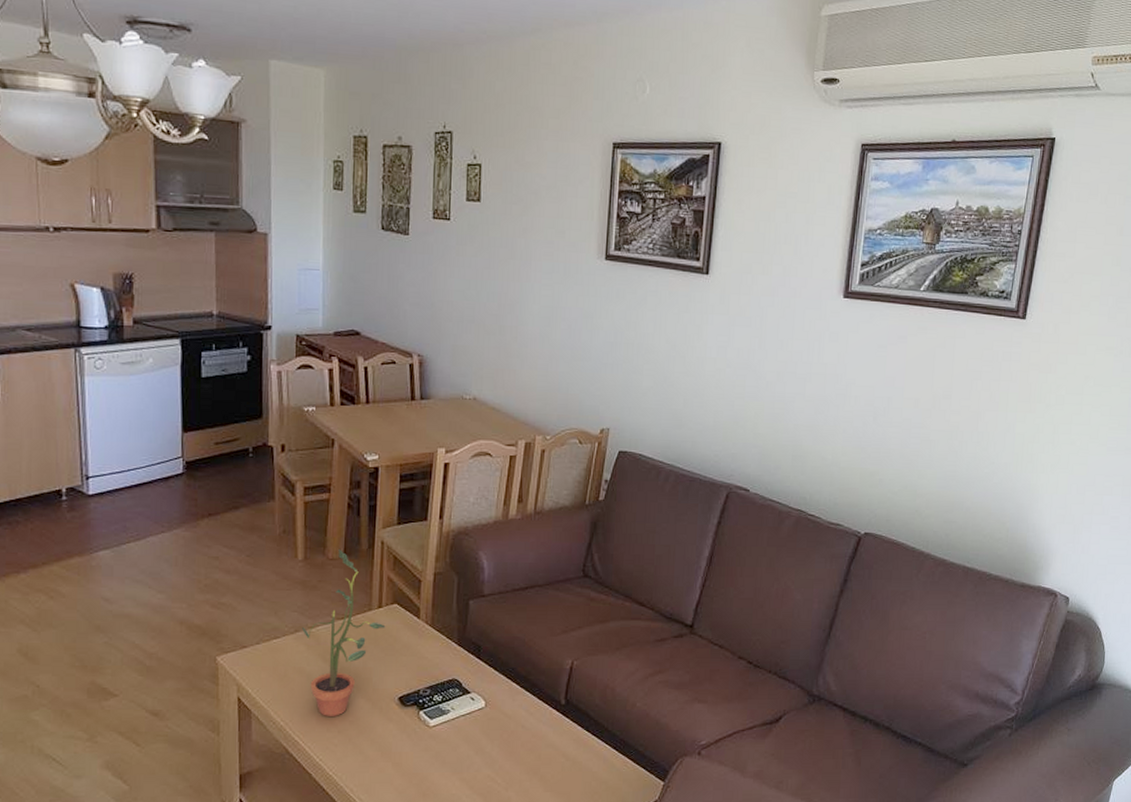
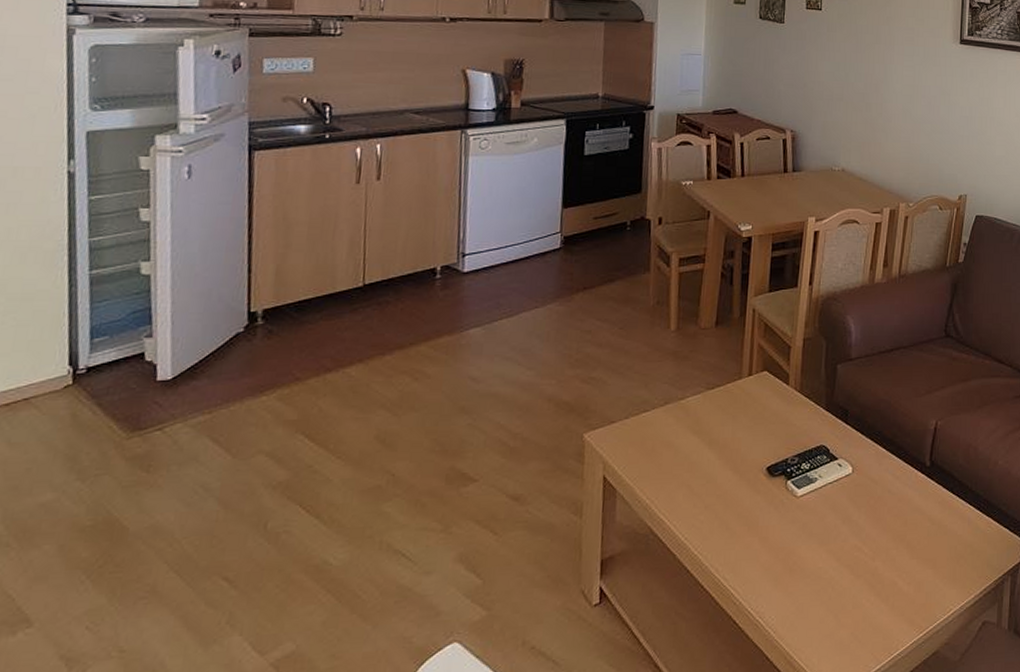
potted plant: present [302,549,386,716] -> none [672,318,755,491]

